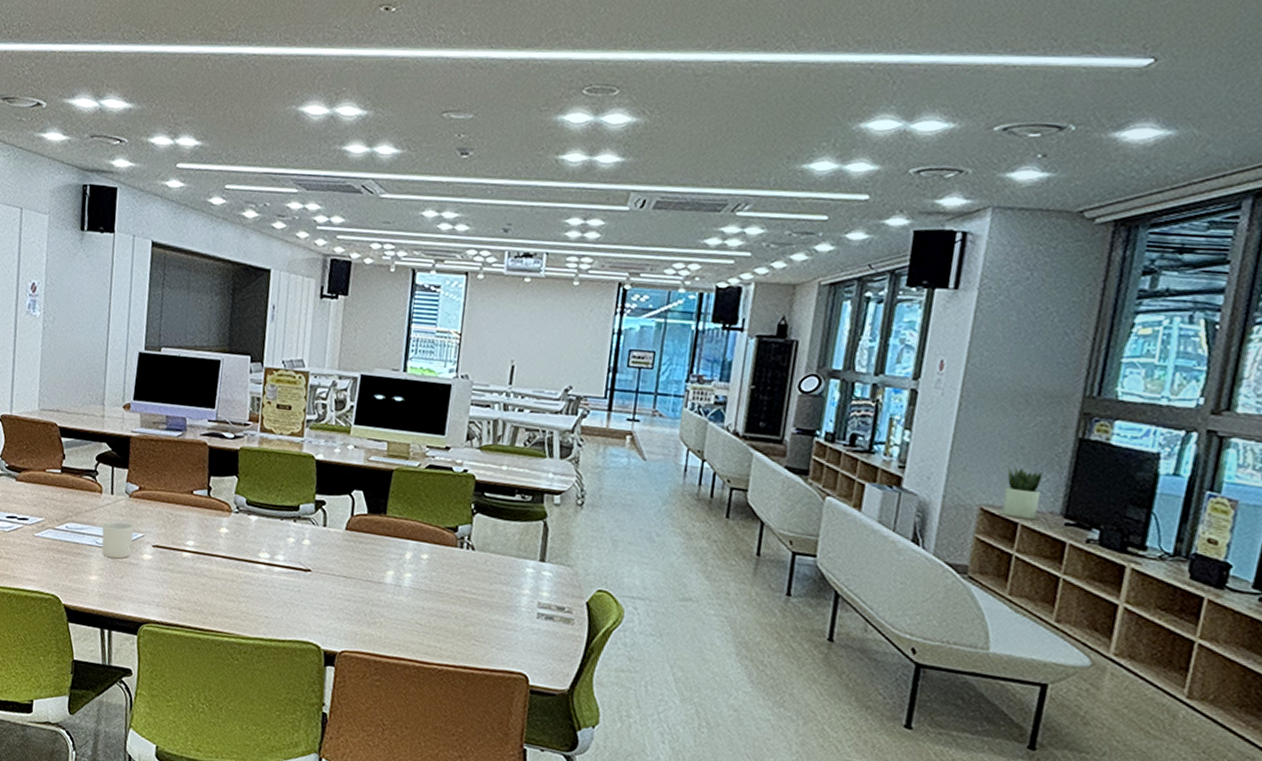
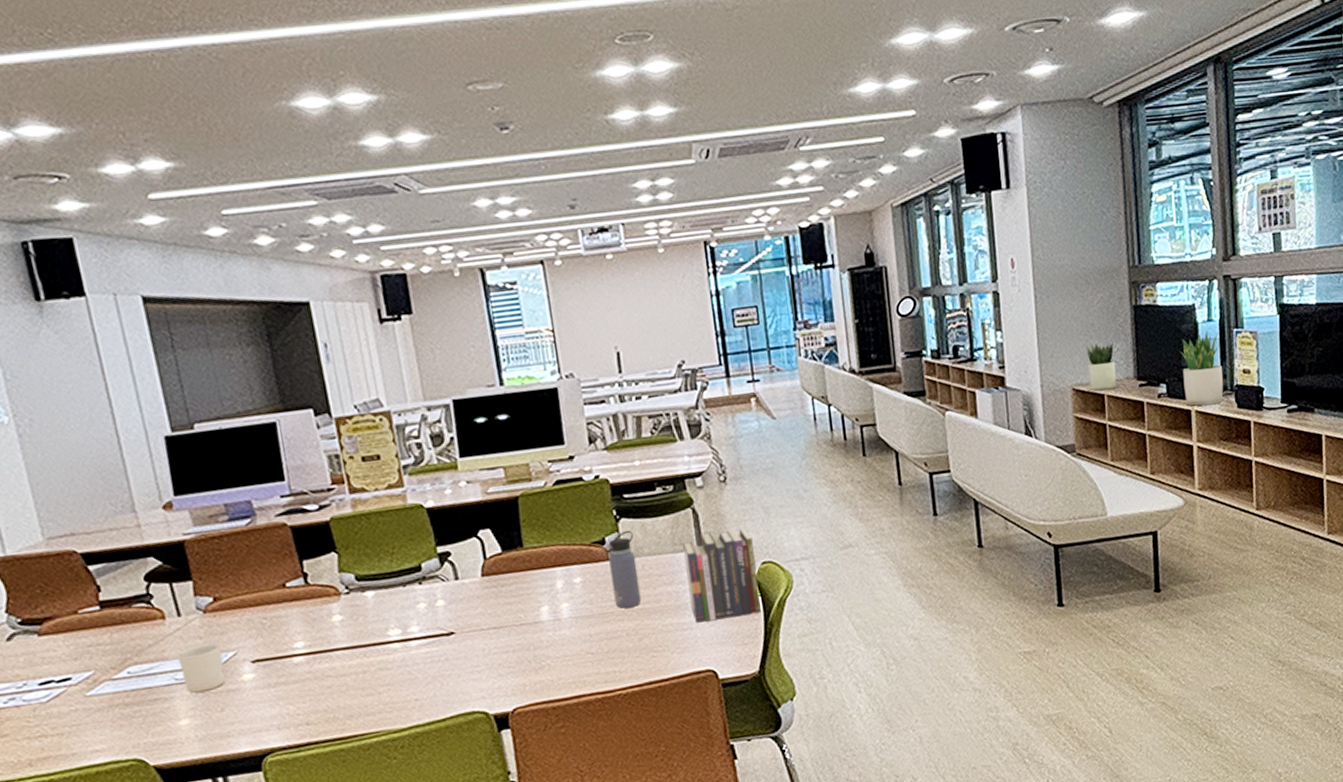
water bottle: none [452,525,485,595] -> present [608,530,642,609]
books: none [519,546,594,637] -> present [681,527,761,623]
planter: none [1121,484,1184,568] -> present [1180,330,1224,406]

